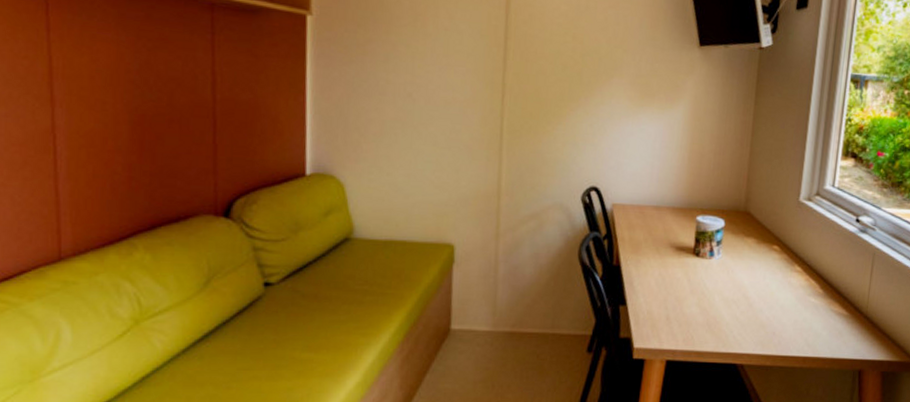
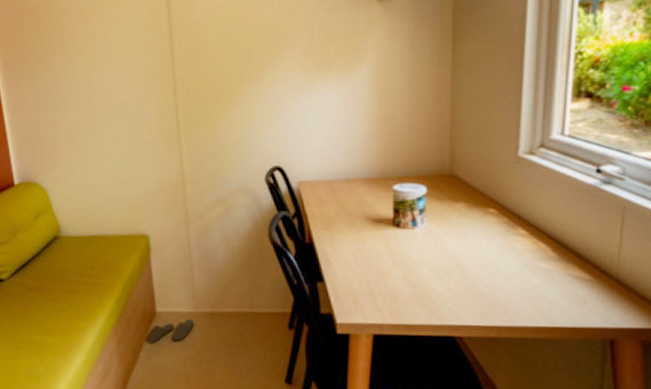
slippers: none [433,338,491,365] -> present [144,319,194,344]

